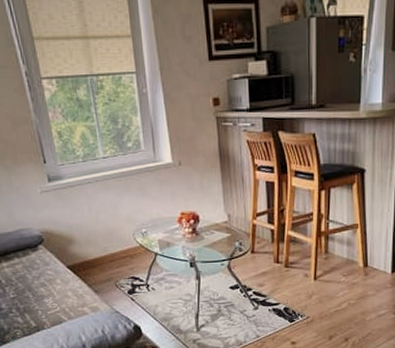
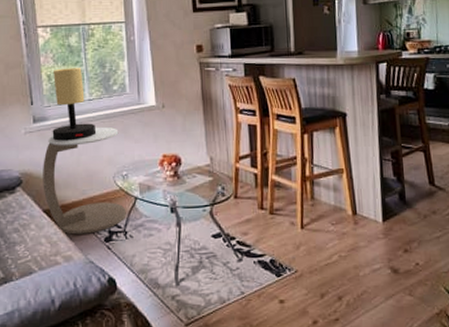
side table: none [62,185,148,288] -> present [43,126,127,235]
table lamp: none [64,124,114,200] -> present [52,68,97,141]

